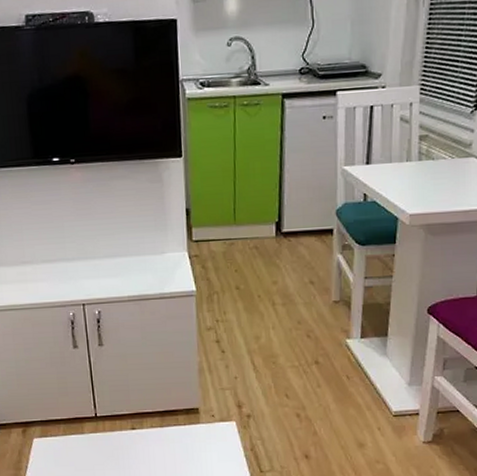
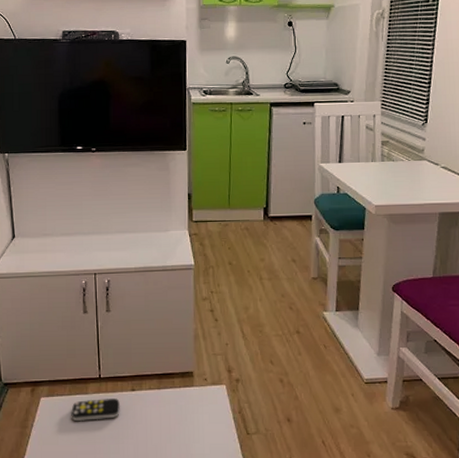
remote control: none [67,438,120,463] -> present [71,398,120,422]

